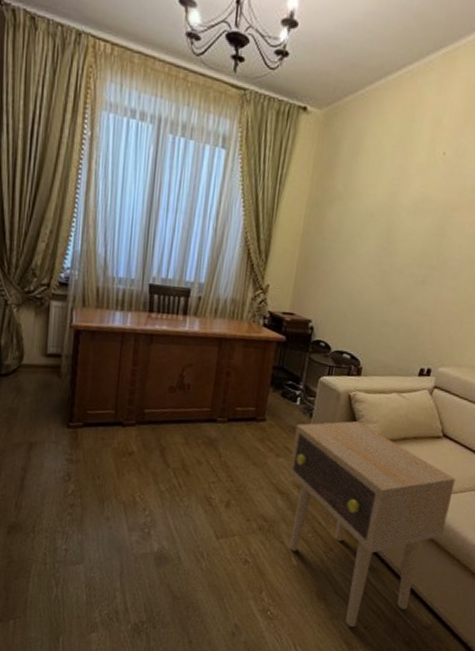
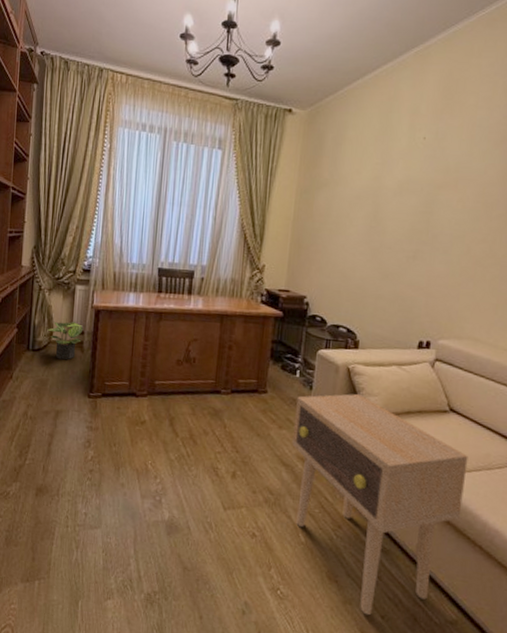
potted plant: none [16,342,61,387] -> present [47,321,84,360]

